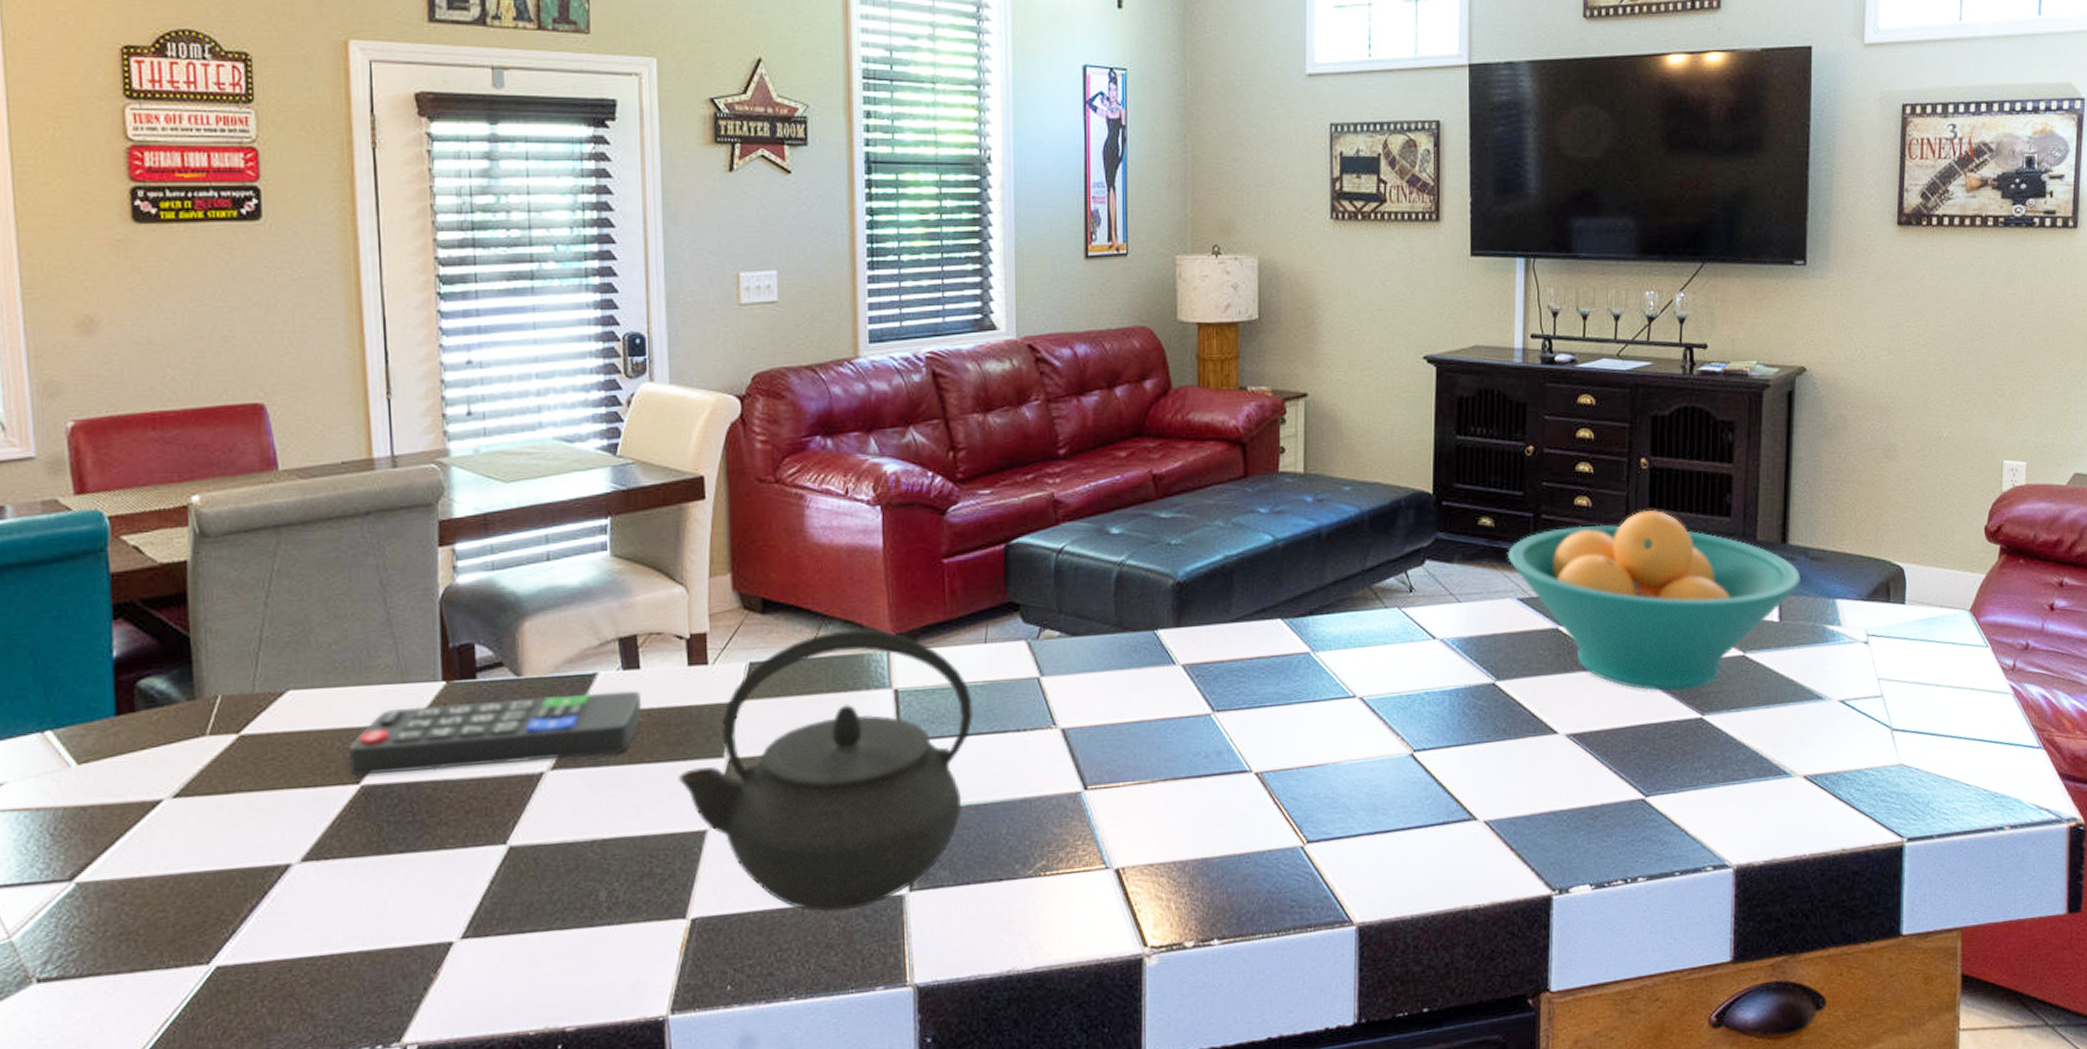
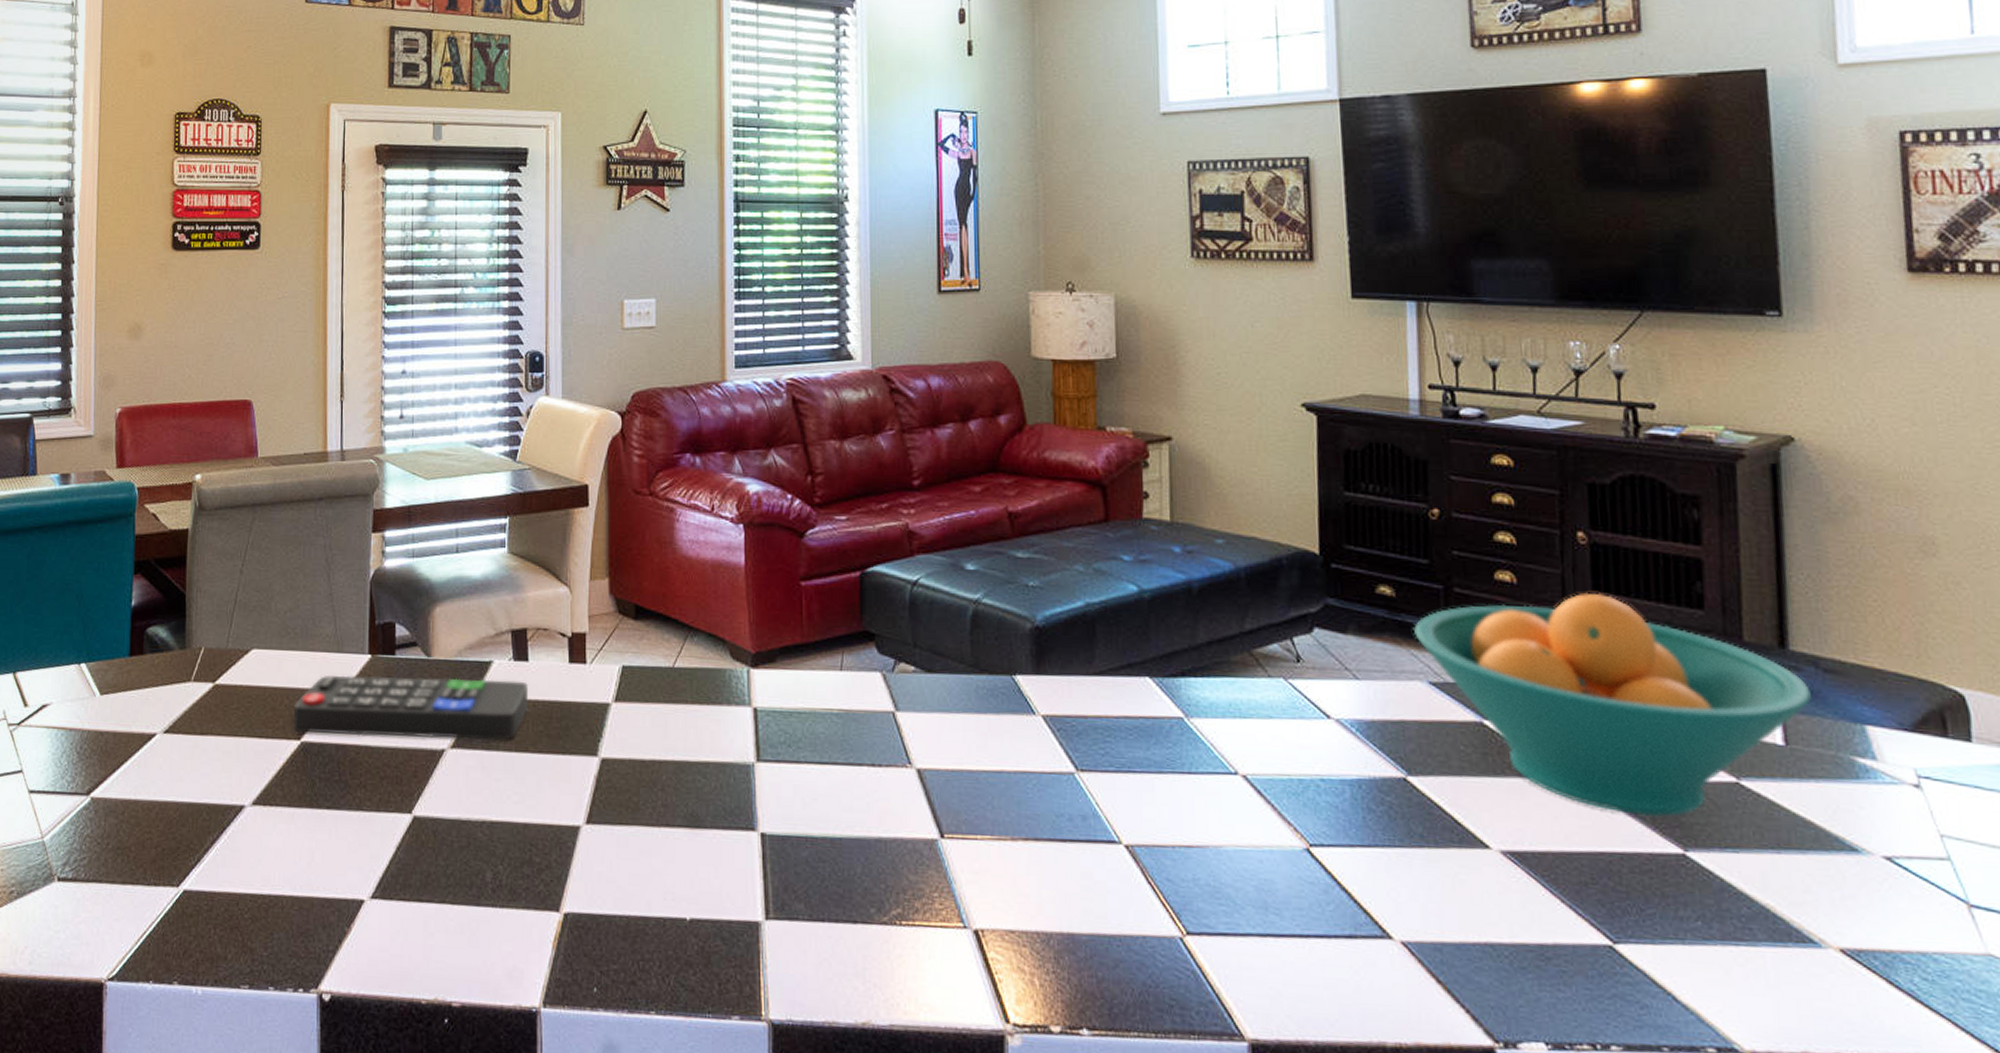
kettle: present [678,629,973,912] -> none [557,643,828,929]

